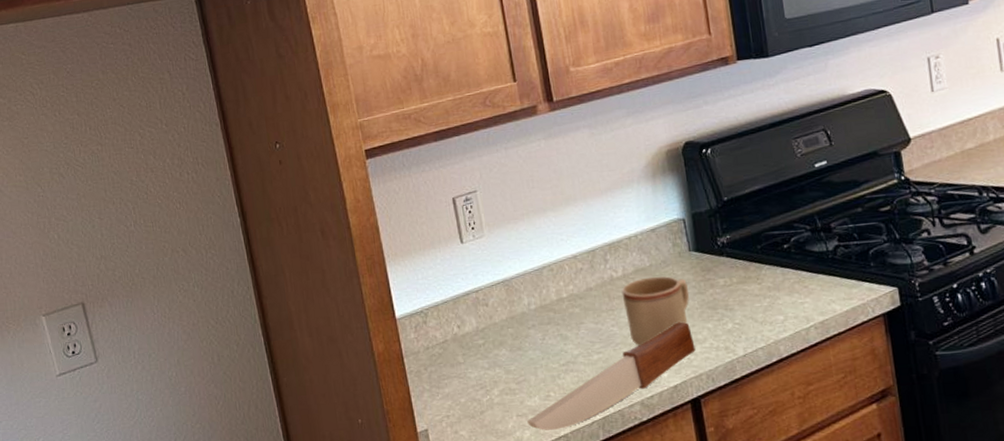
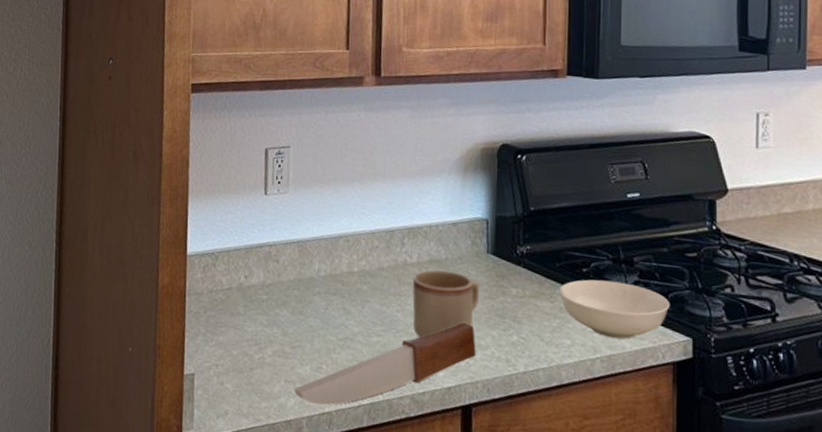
bowl: none [764,249,873,305] -> present [558,279,670,339]

